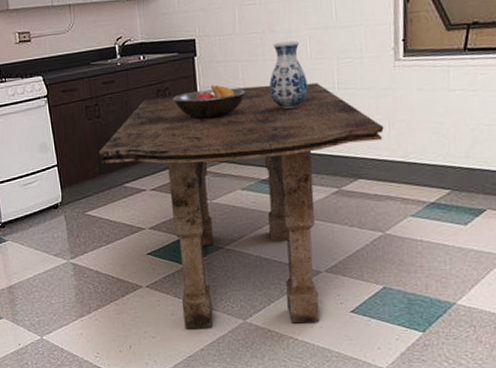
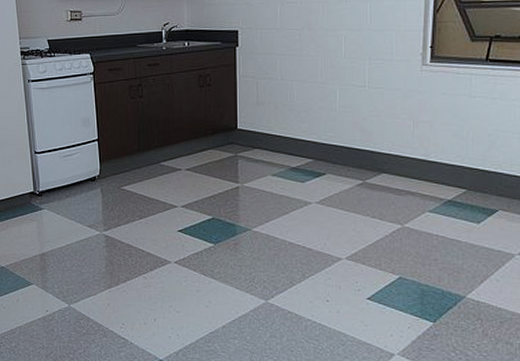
dining table: present [98,82,384,328] -> none [138,79,408,307]
fruit bowl: present [173,85,246,119] -> none [213,75,283,106]
vase: present [269,40,308,110] -> none [305,39,340,103]

